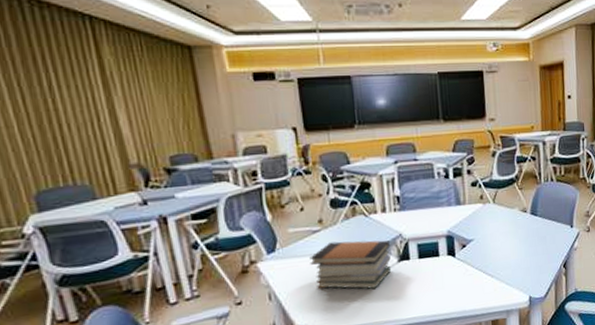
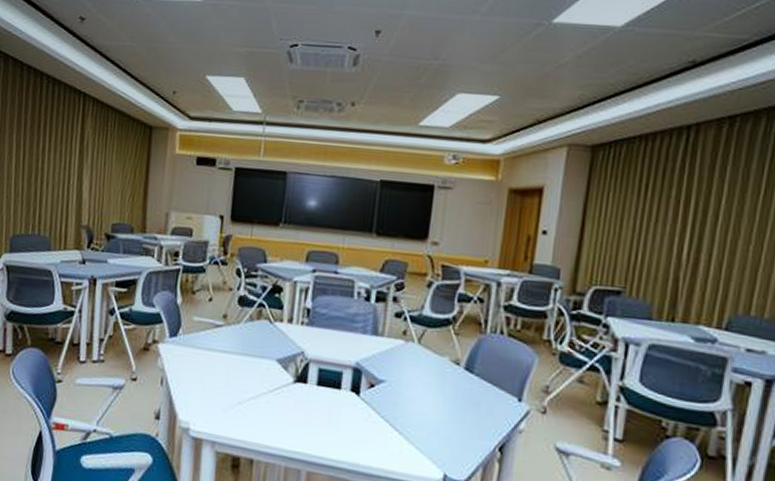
book stack: present [309,240,392,290] -> none [205,341,290,406]

